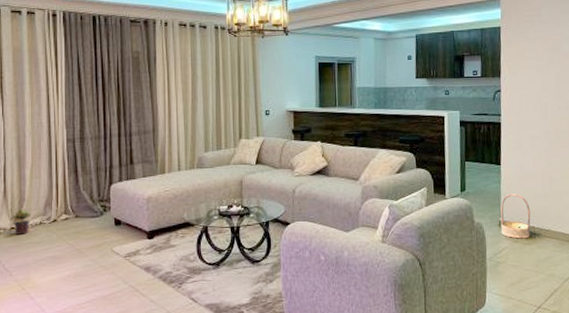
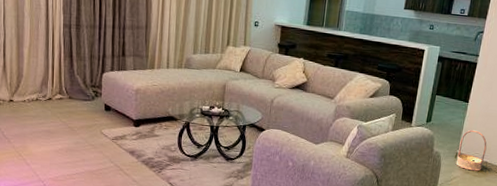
potted plant: present [10,210,31,235] -> none [8,85,29,108]

